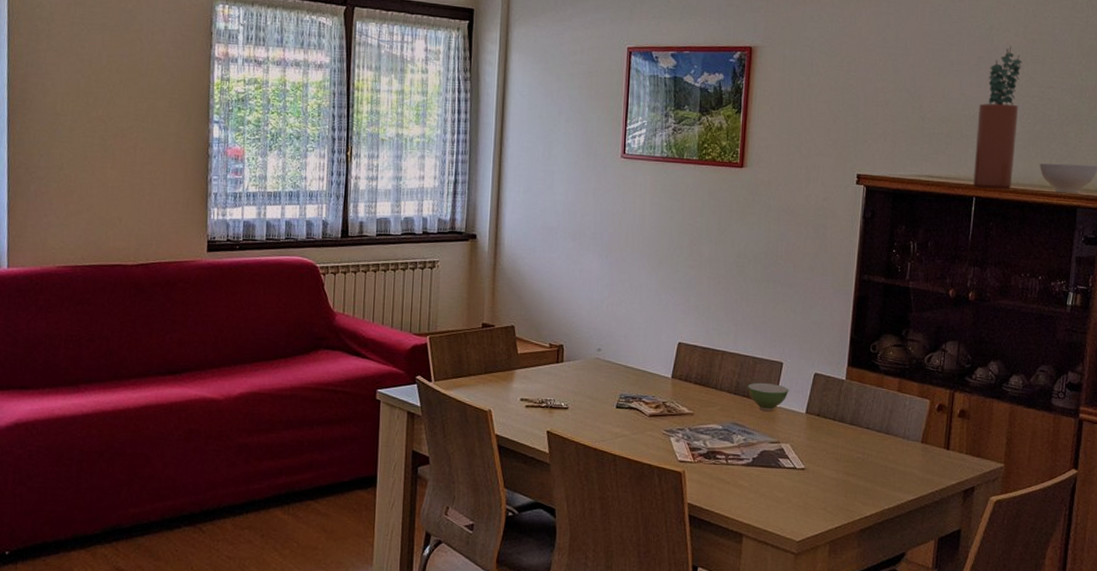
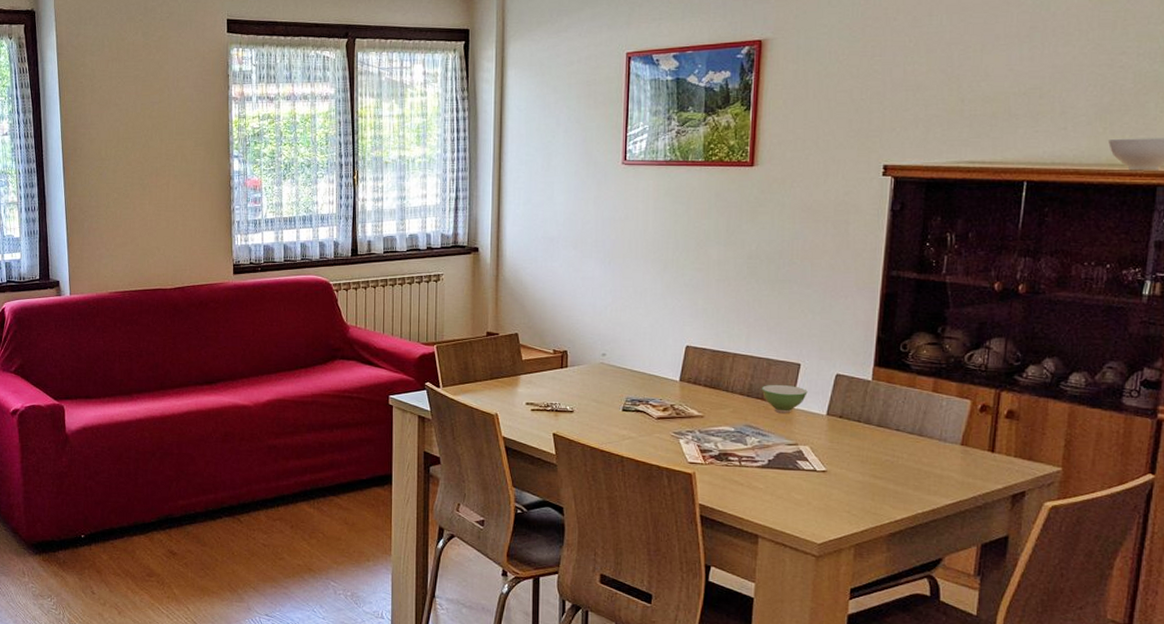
vase: present [973,45,1022,190] -> none [1024,10,1086,172]

